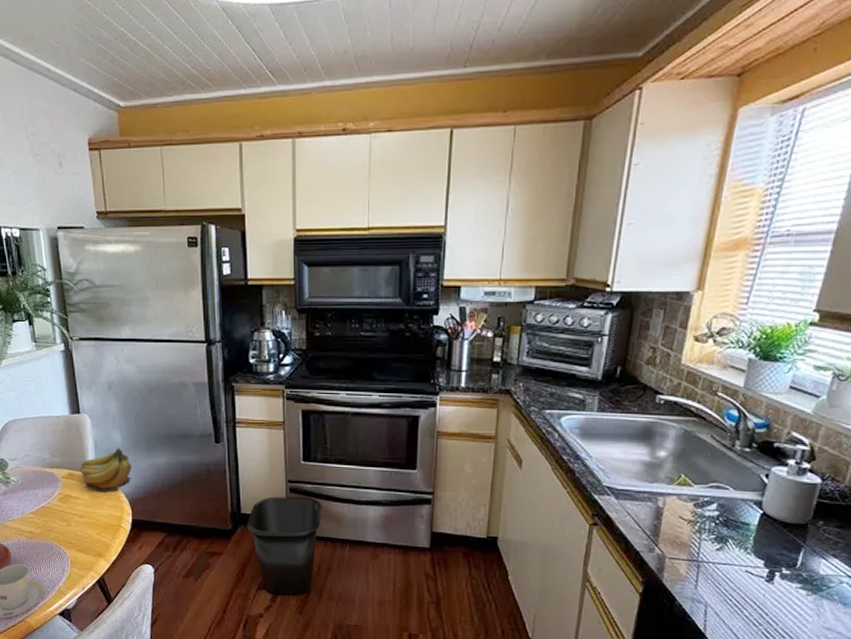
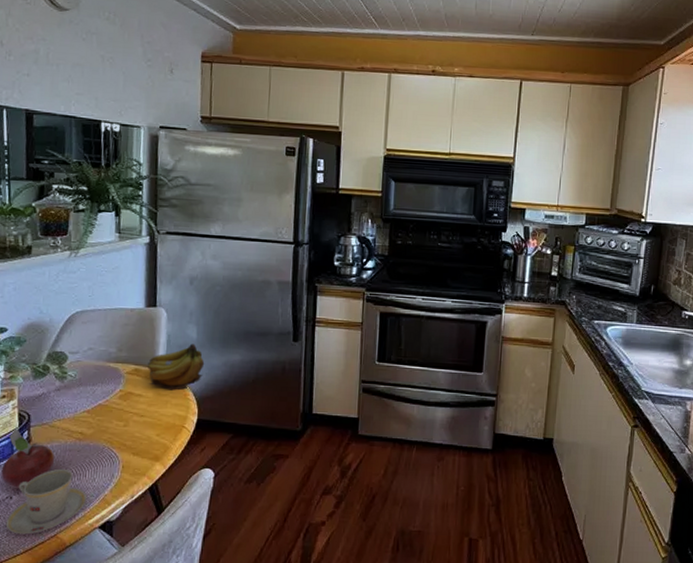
waste bin: present [246,496,322,596] -> none [316,397,393,501]

